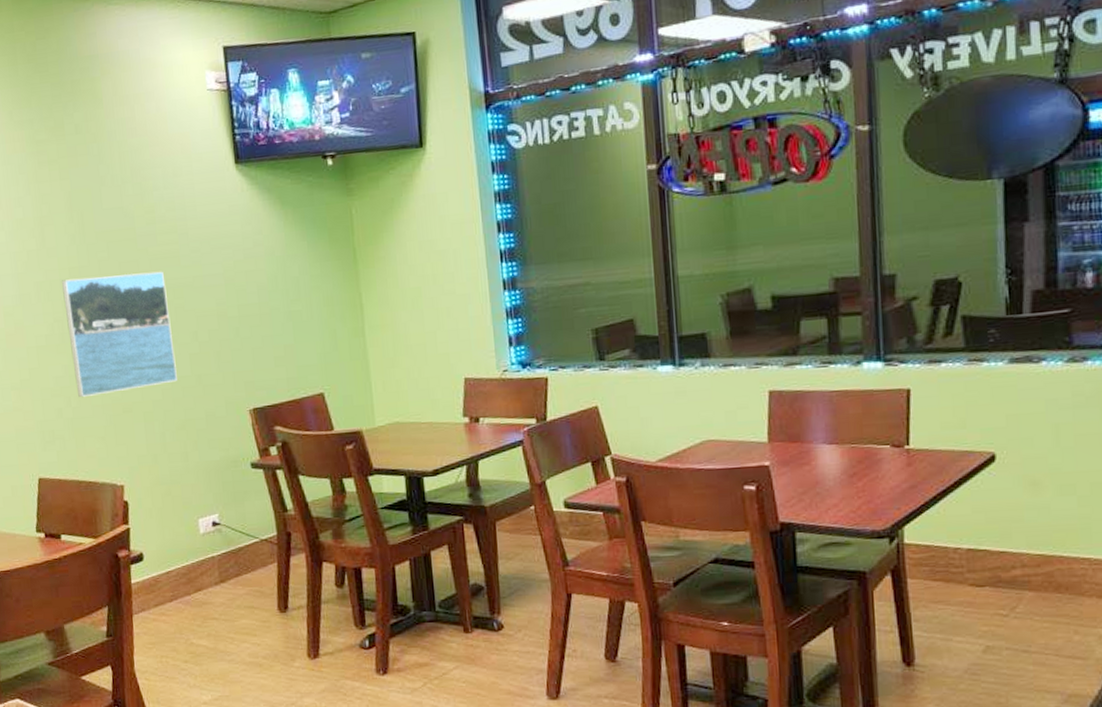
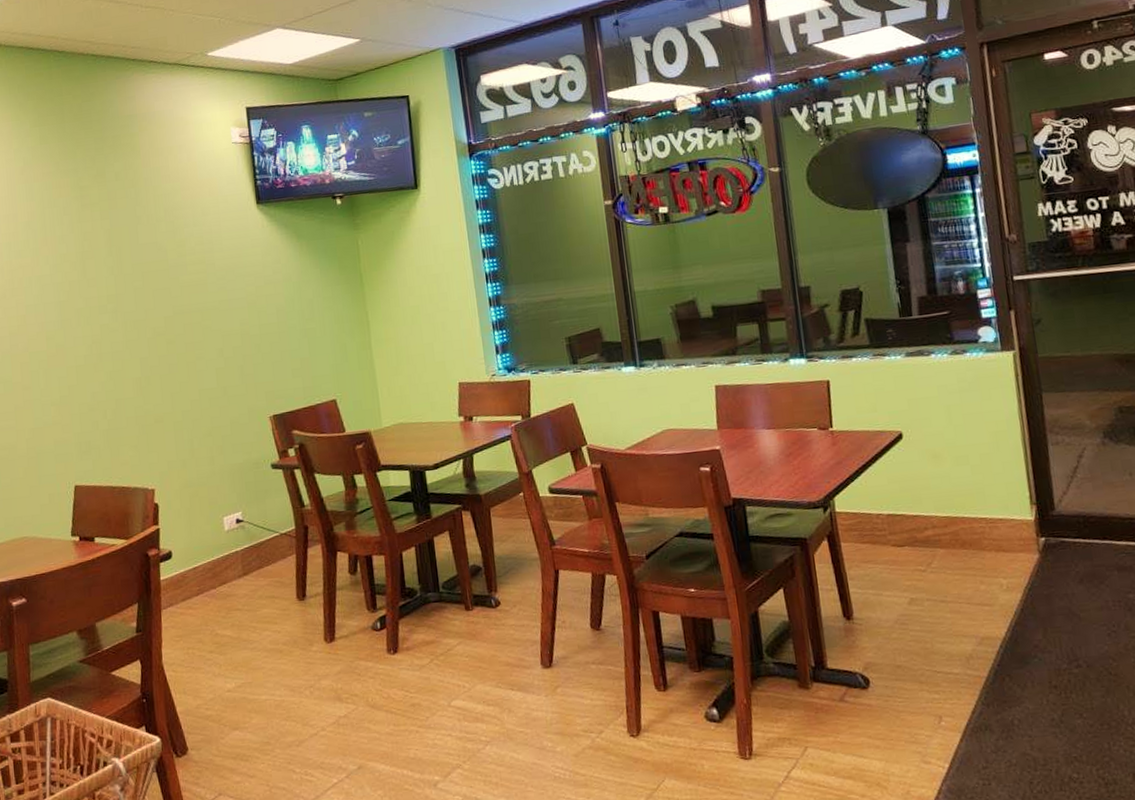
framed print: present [62,271,177,397] -> none [100,296,205,410]

